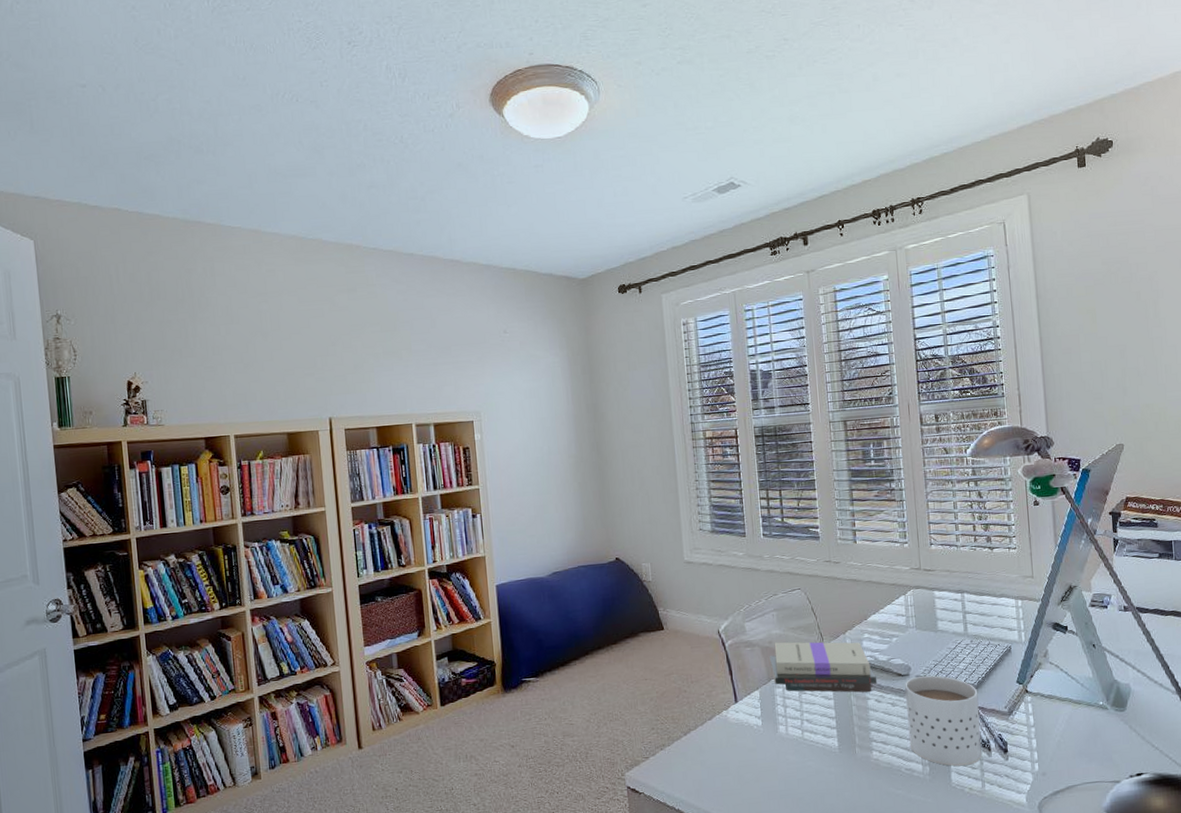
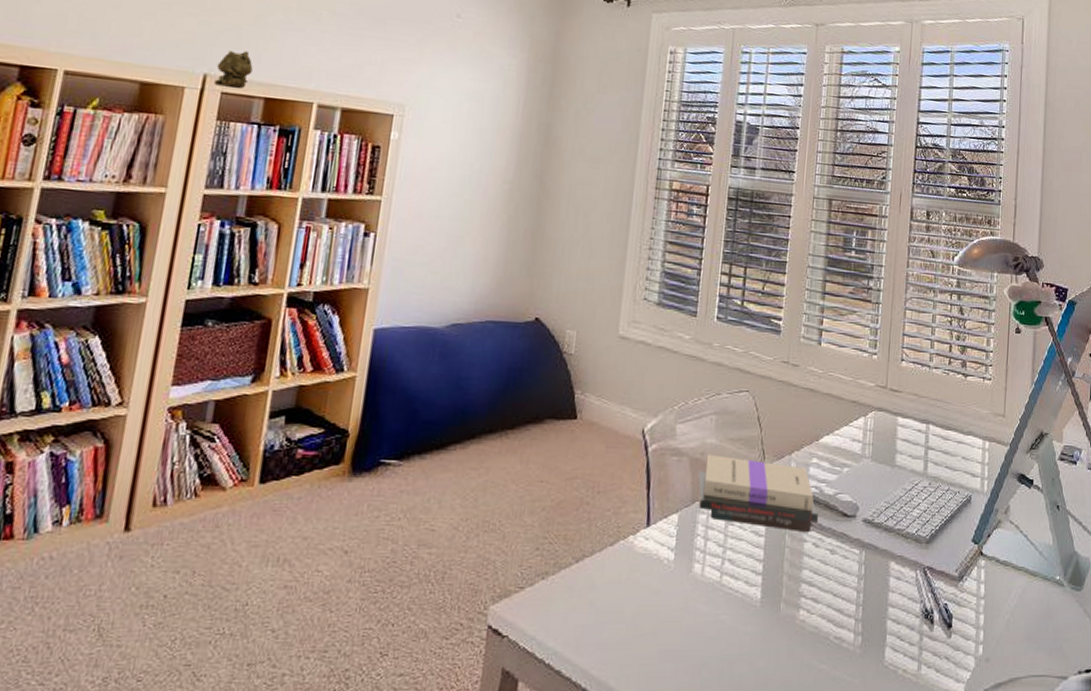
figurine: none [336,394,363,425] -> present [213,50,253,90]
mug: present [905,675,982,767] -> none [843,519,929,640]

